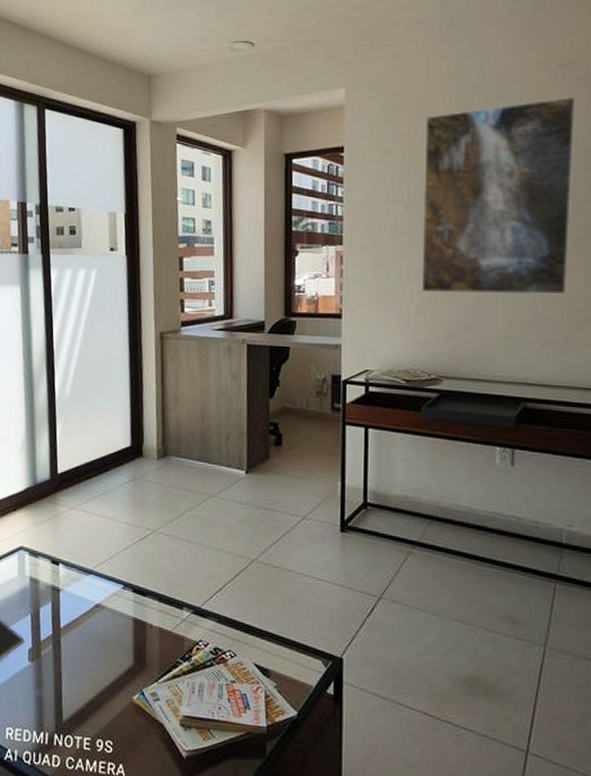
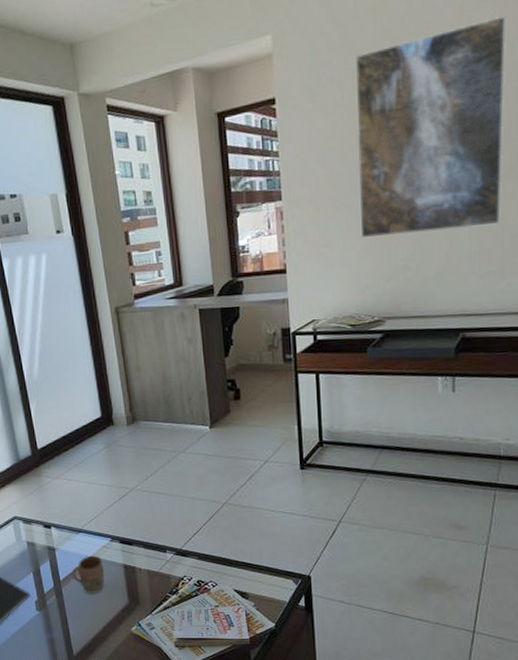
mug: none [74,602,111,649] -> present [71,555,105,594]

